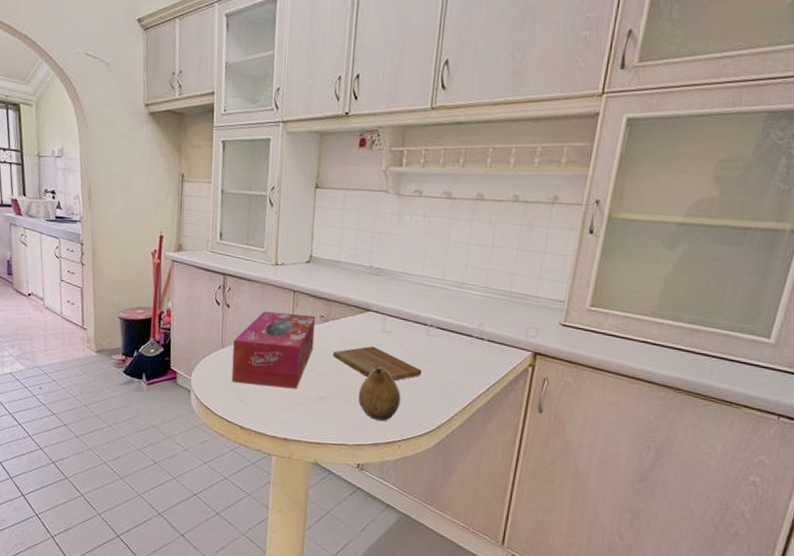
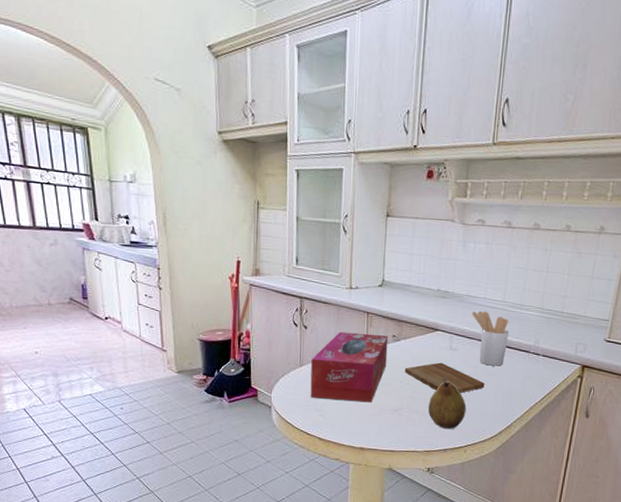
utensil holder: none [407,289,450,352] -> present [472,310,510,366]

